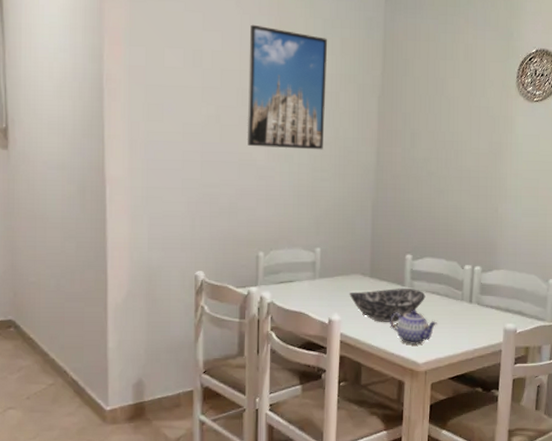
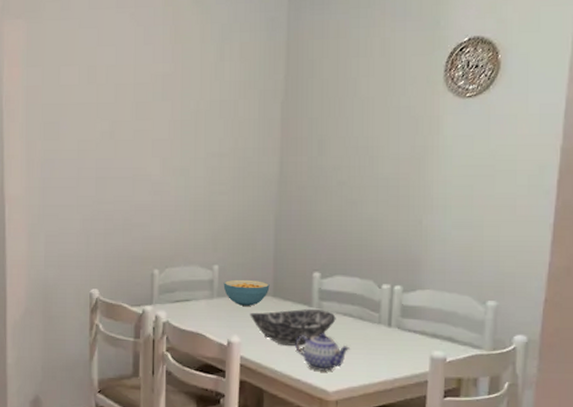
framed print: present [247,24,327,150] -> none [141,36,225,162]
cereal bowl: none [325,261,367,286] -> present [223,279,270,306]

